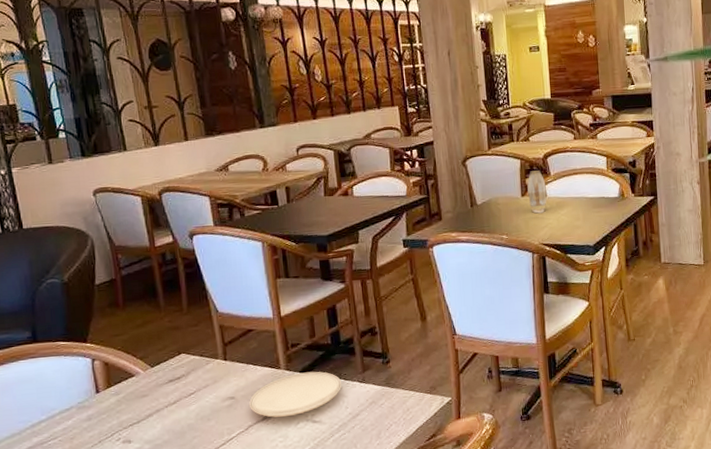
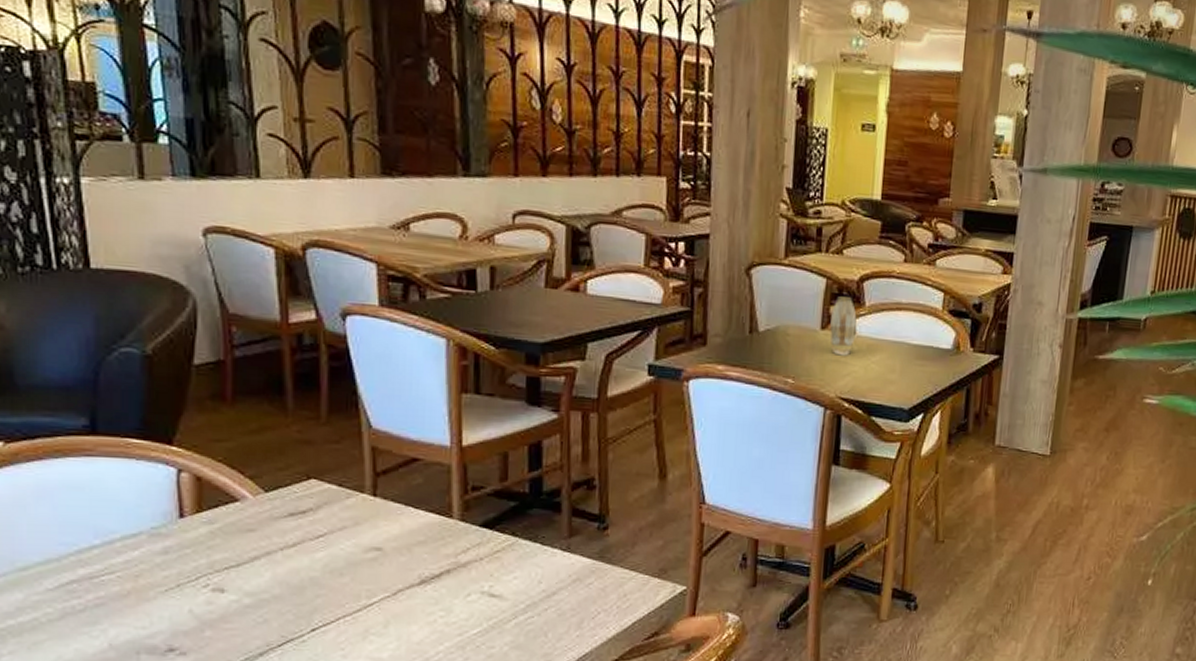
plate: present [249,371,342,418] -> none [402,527,538,585]

